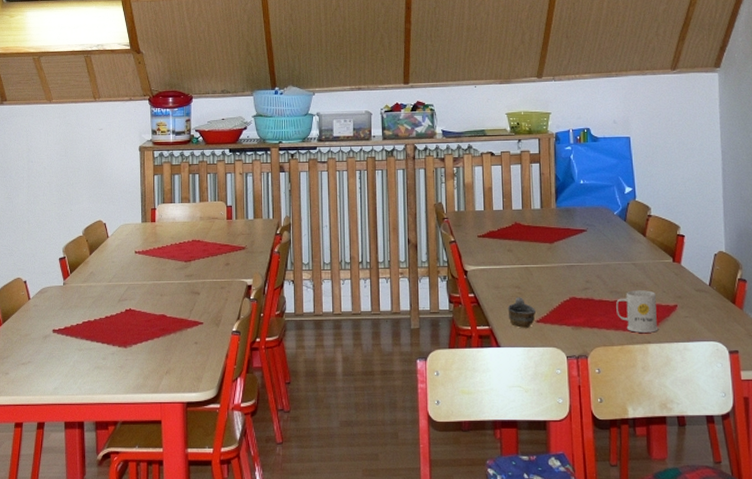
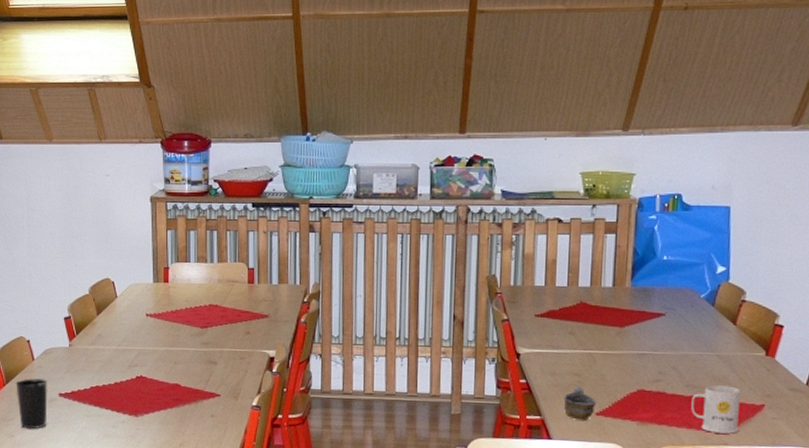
cup: none [12,317,42,366] -> present [16,378,48,429]

